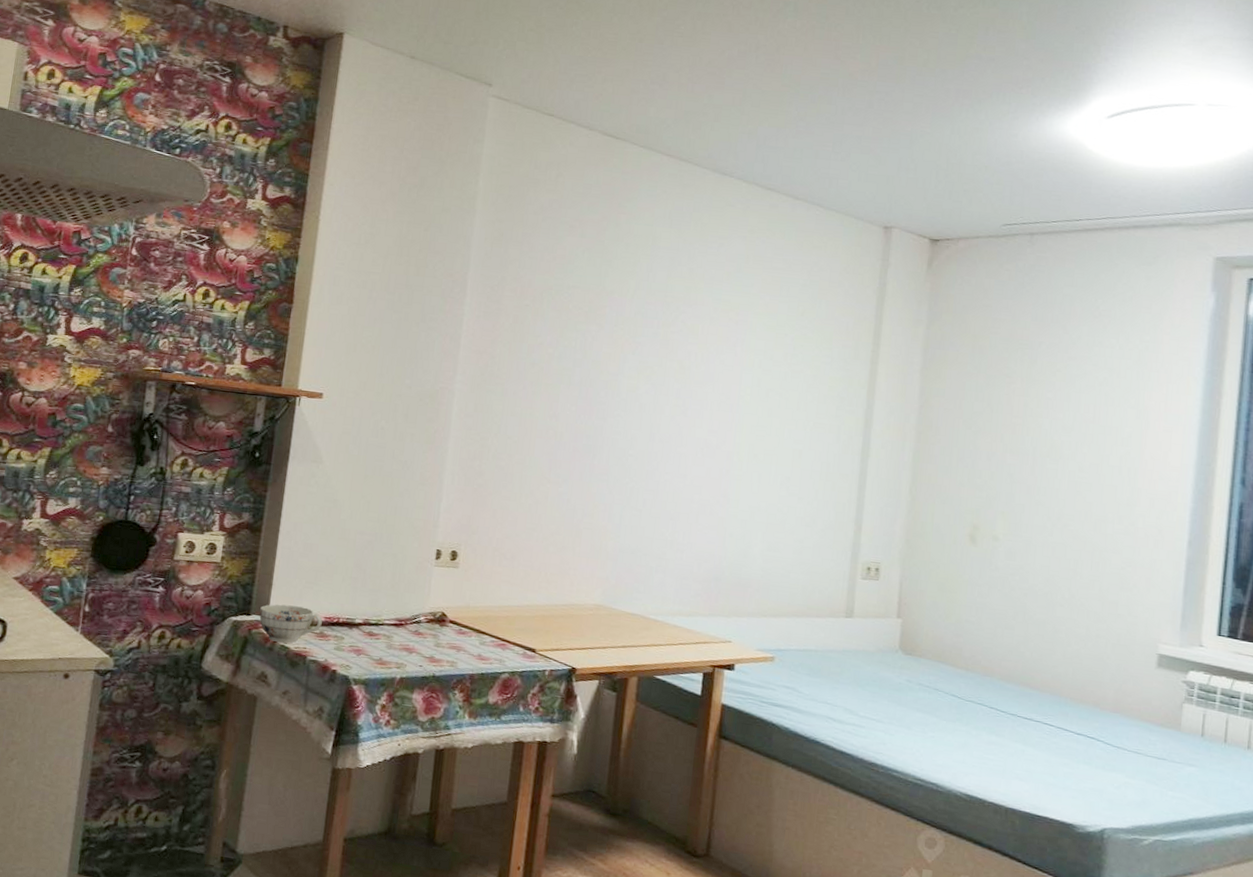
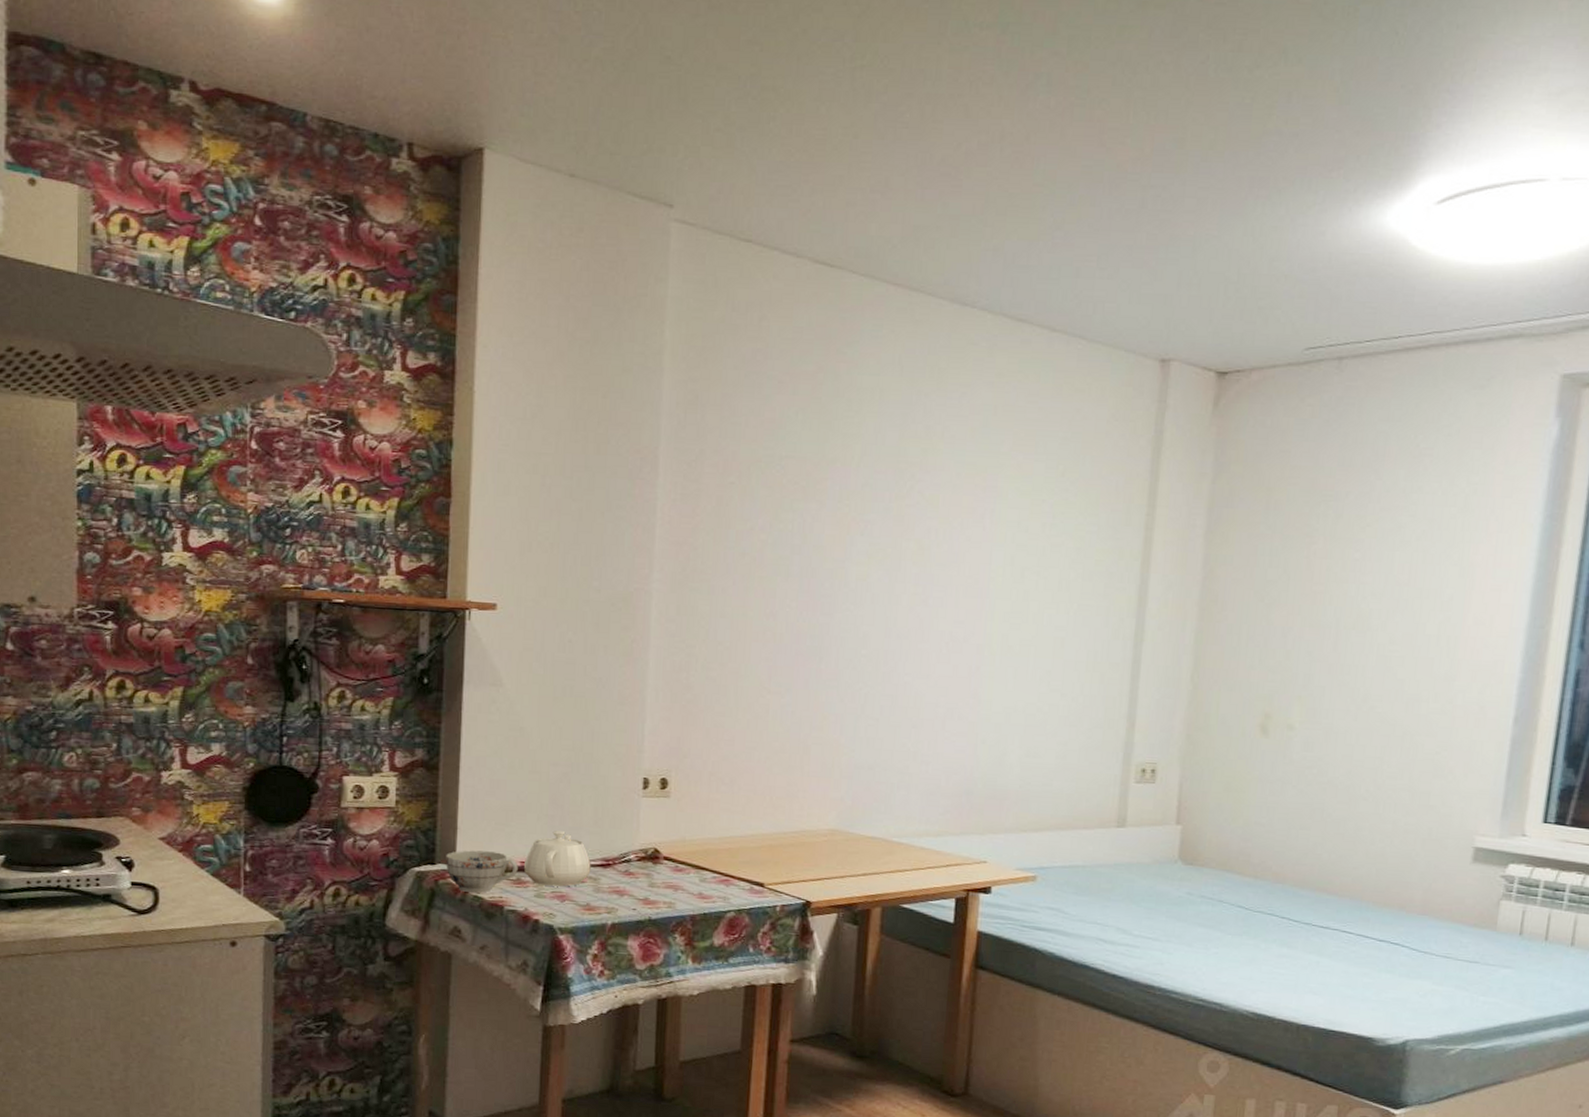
teapot: none [327,591,386,642] -> present [523,831,591,887]

